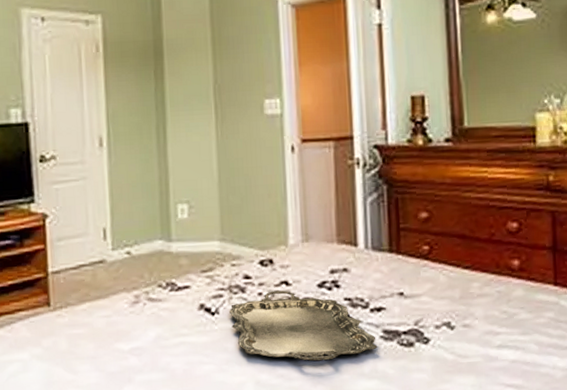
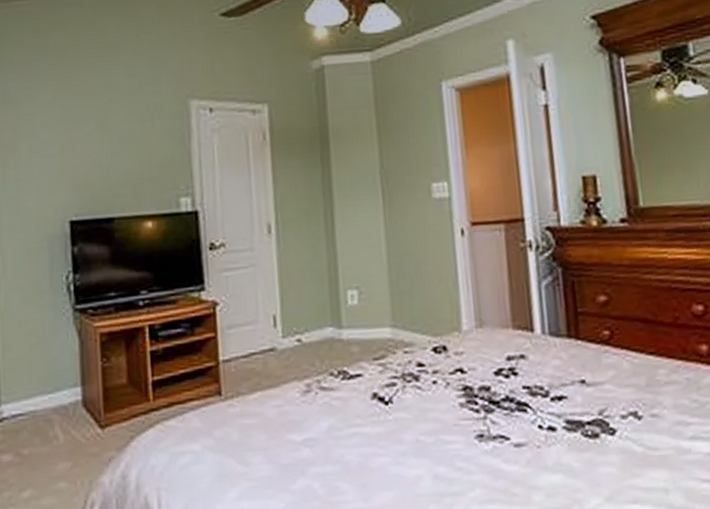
serving tray: present [228,290,378,362] -> none [402,378,561,454]

